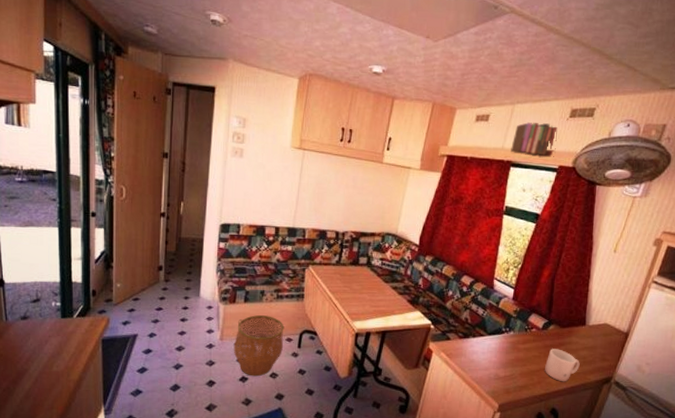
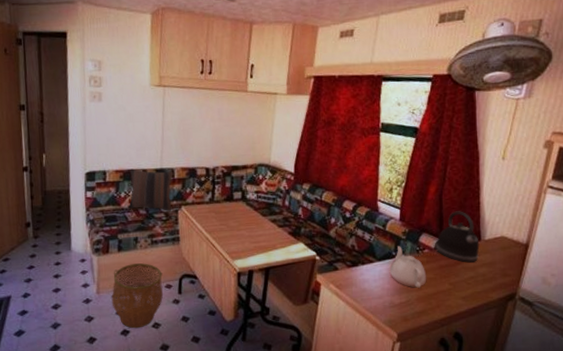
pillow: none [259,225,305,269] -> present [129,168,174,211]
teapot: none [497,322,532,364] -> present [389,245,427,288]
books: present [511,122,557,158] -> none [380,32,428,69]
kettle: none [542,296,584,345] -> present [435,211,480,263]
mug: present [545,349,580,382] -> none [442,268,480,304]

